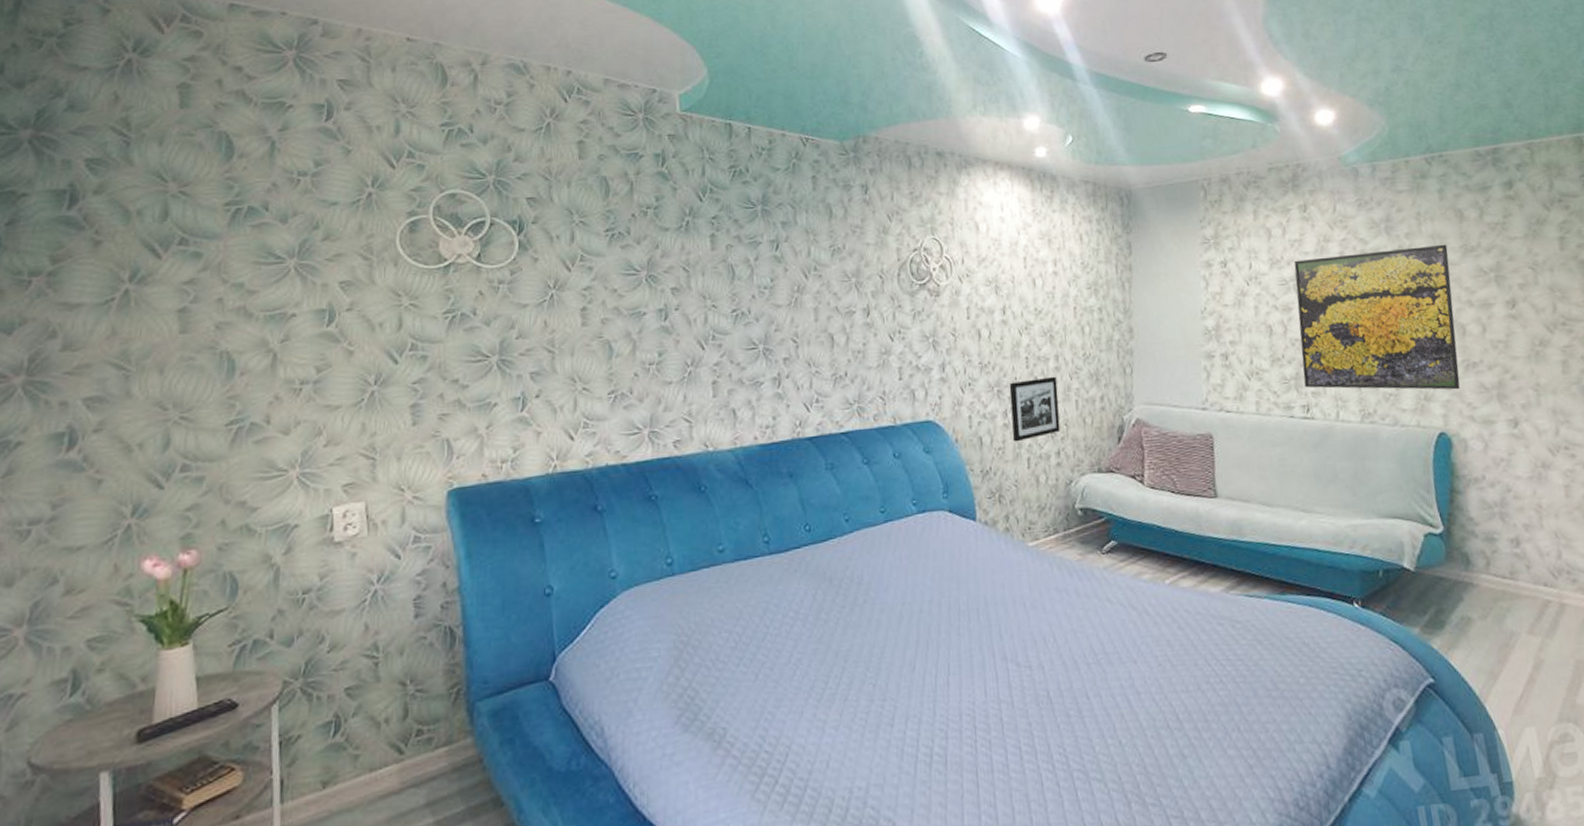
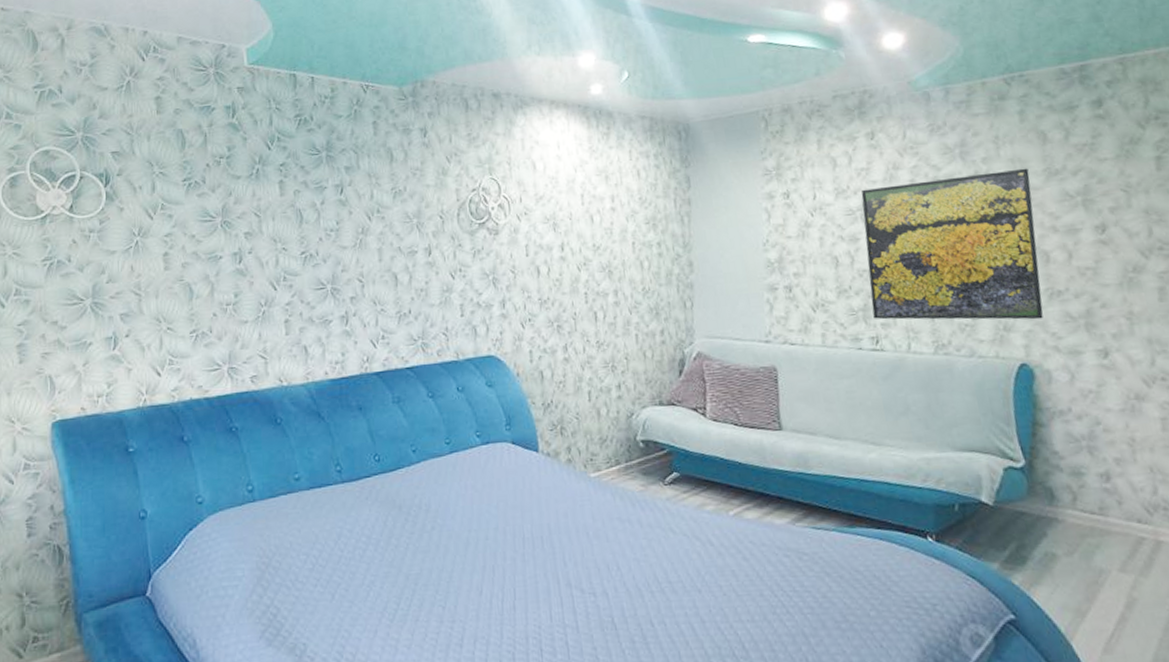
picture frame: present [1009,376,1060,442] -> none [568,311,621,376]

